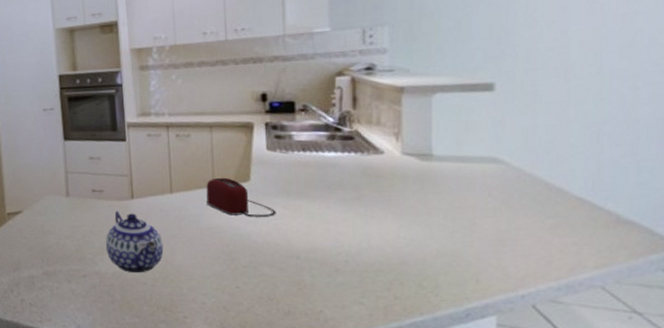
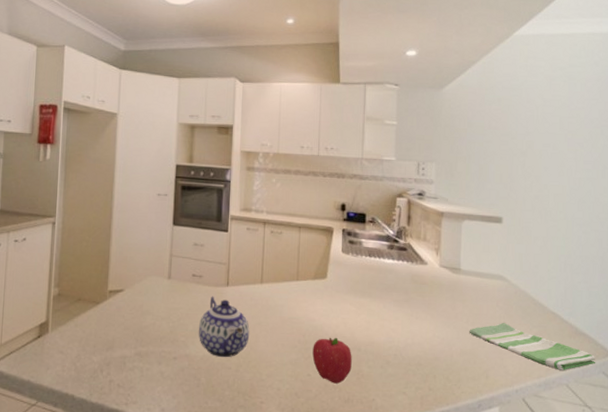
toaster: present [206,177,276,217] -> none [290,273,345,311]
fruit: none [240,245,290,295] -> present [312,337,352,384]
dish towel: none [448,215,652,271] -> present [469,322,596,371]

